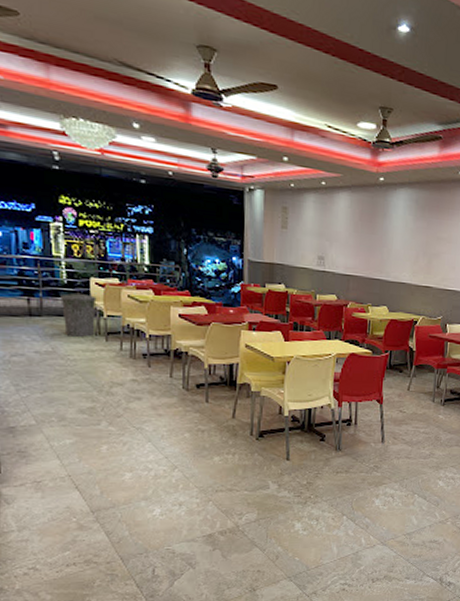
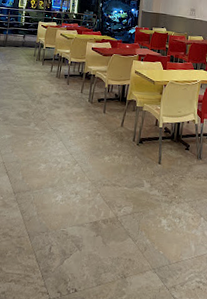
trash can: present [60,291,97,337] -> none [18,30,41,62]

